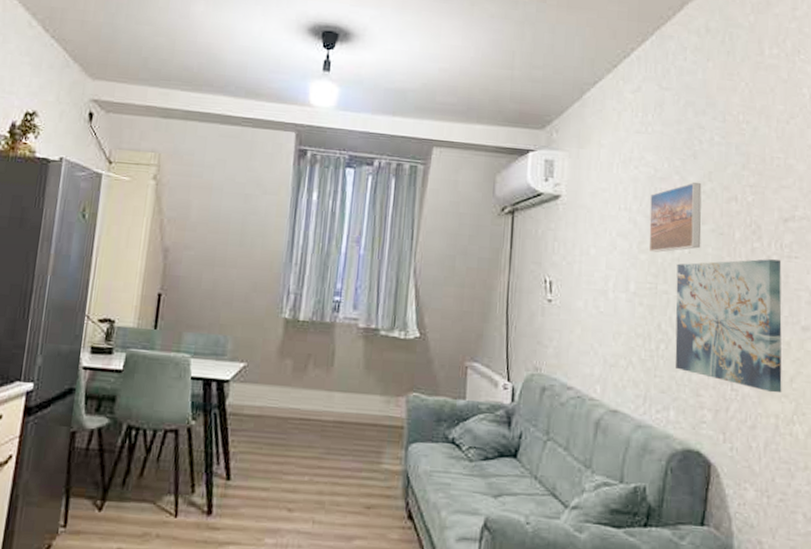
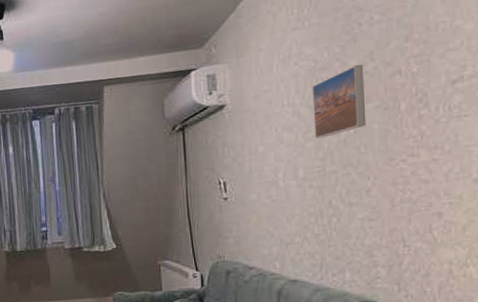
wall art: present [675,259,782,393] -> none [343,122,455,243]

